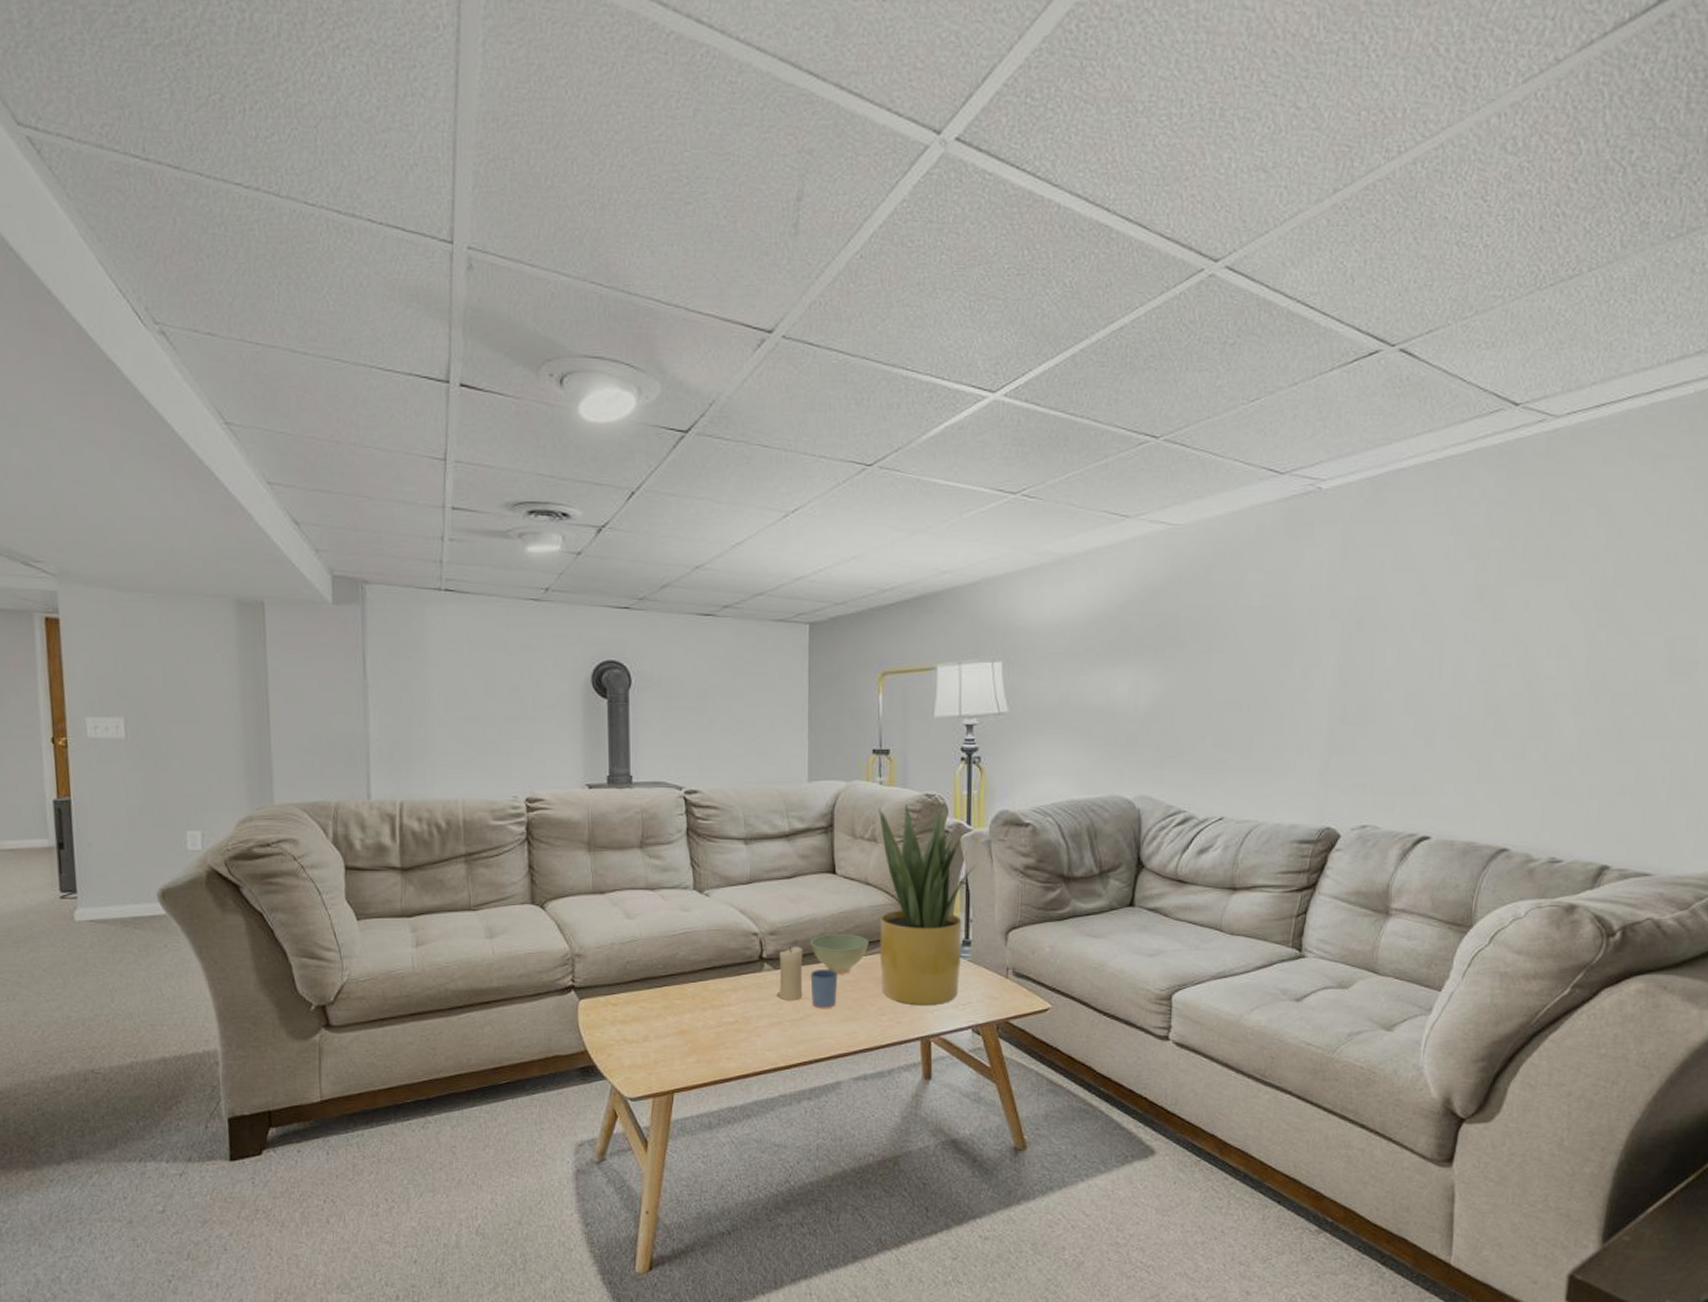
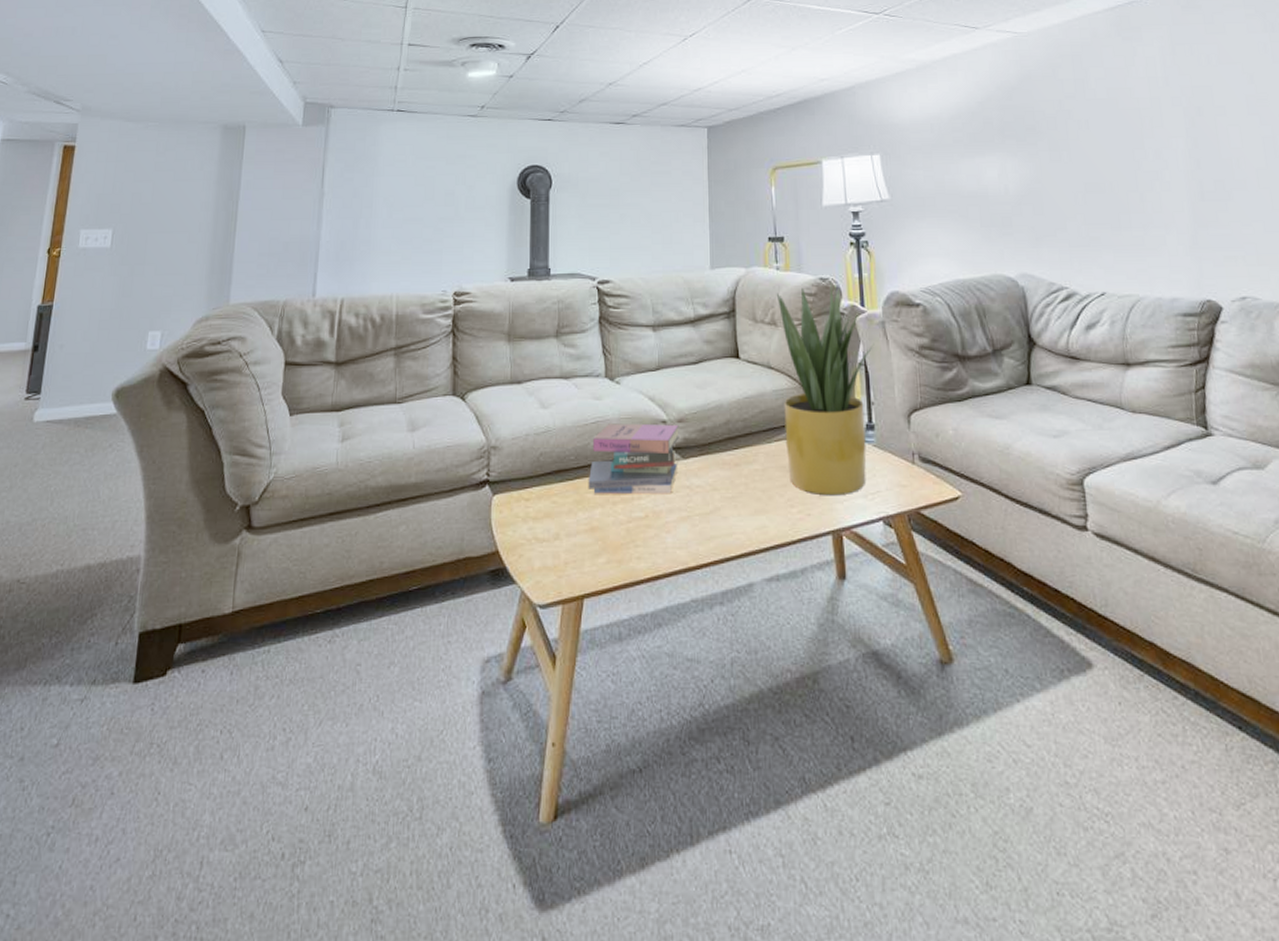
books: none [676,935,771,1002] -> present [588,423,679,495]
candle: present [776,946,803,1001] -> none [686,434,712,493]
bowl: present [810,934,868,974] -> none [717,420,774,463]
mug: present [810,968,838,1009] -> none [718,457,746,501]

